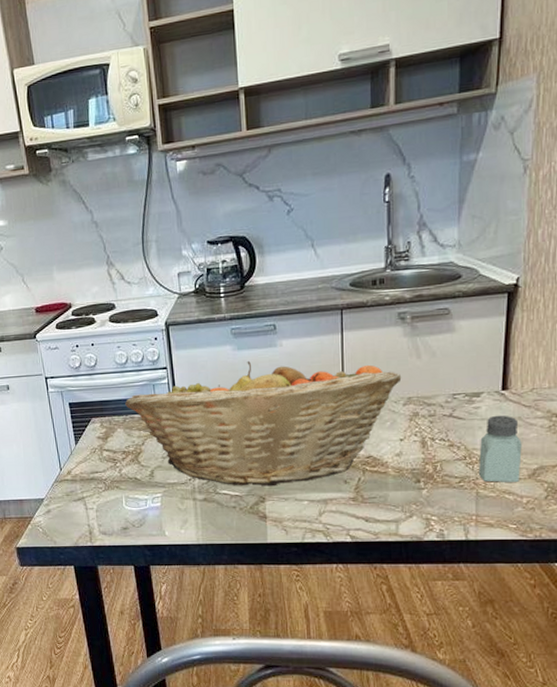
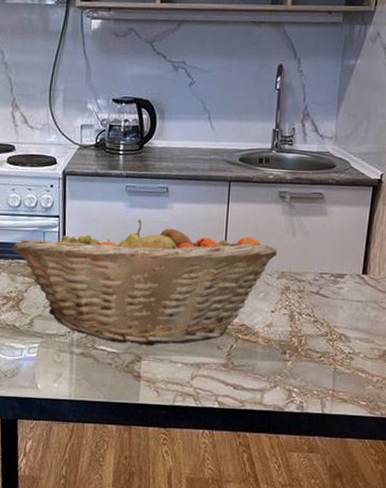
saltshaker: present [479,415,522,483] -> none [338,296,376,362]

